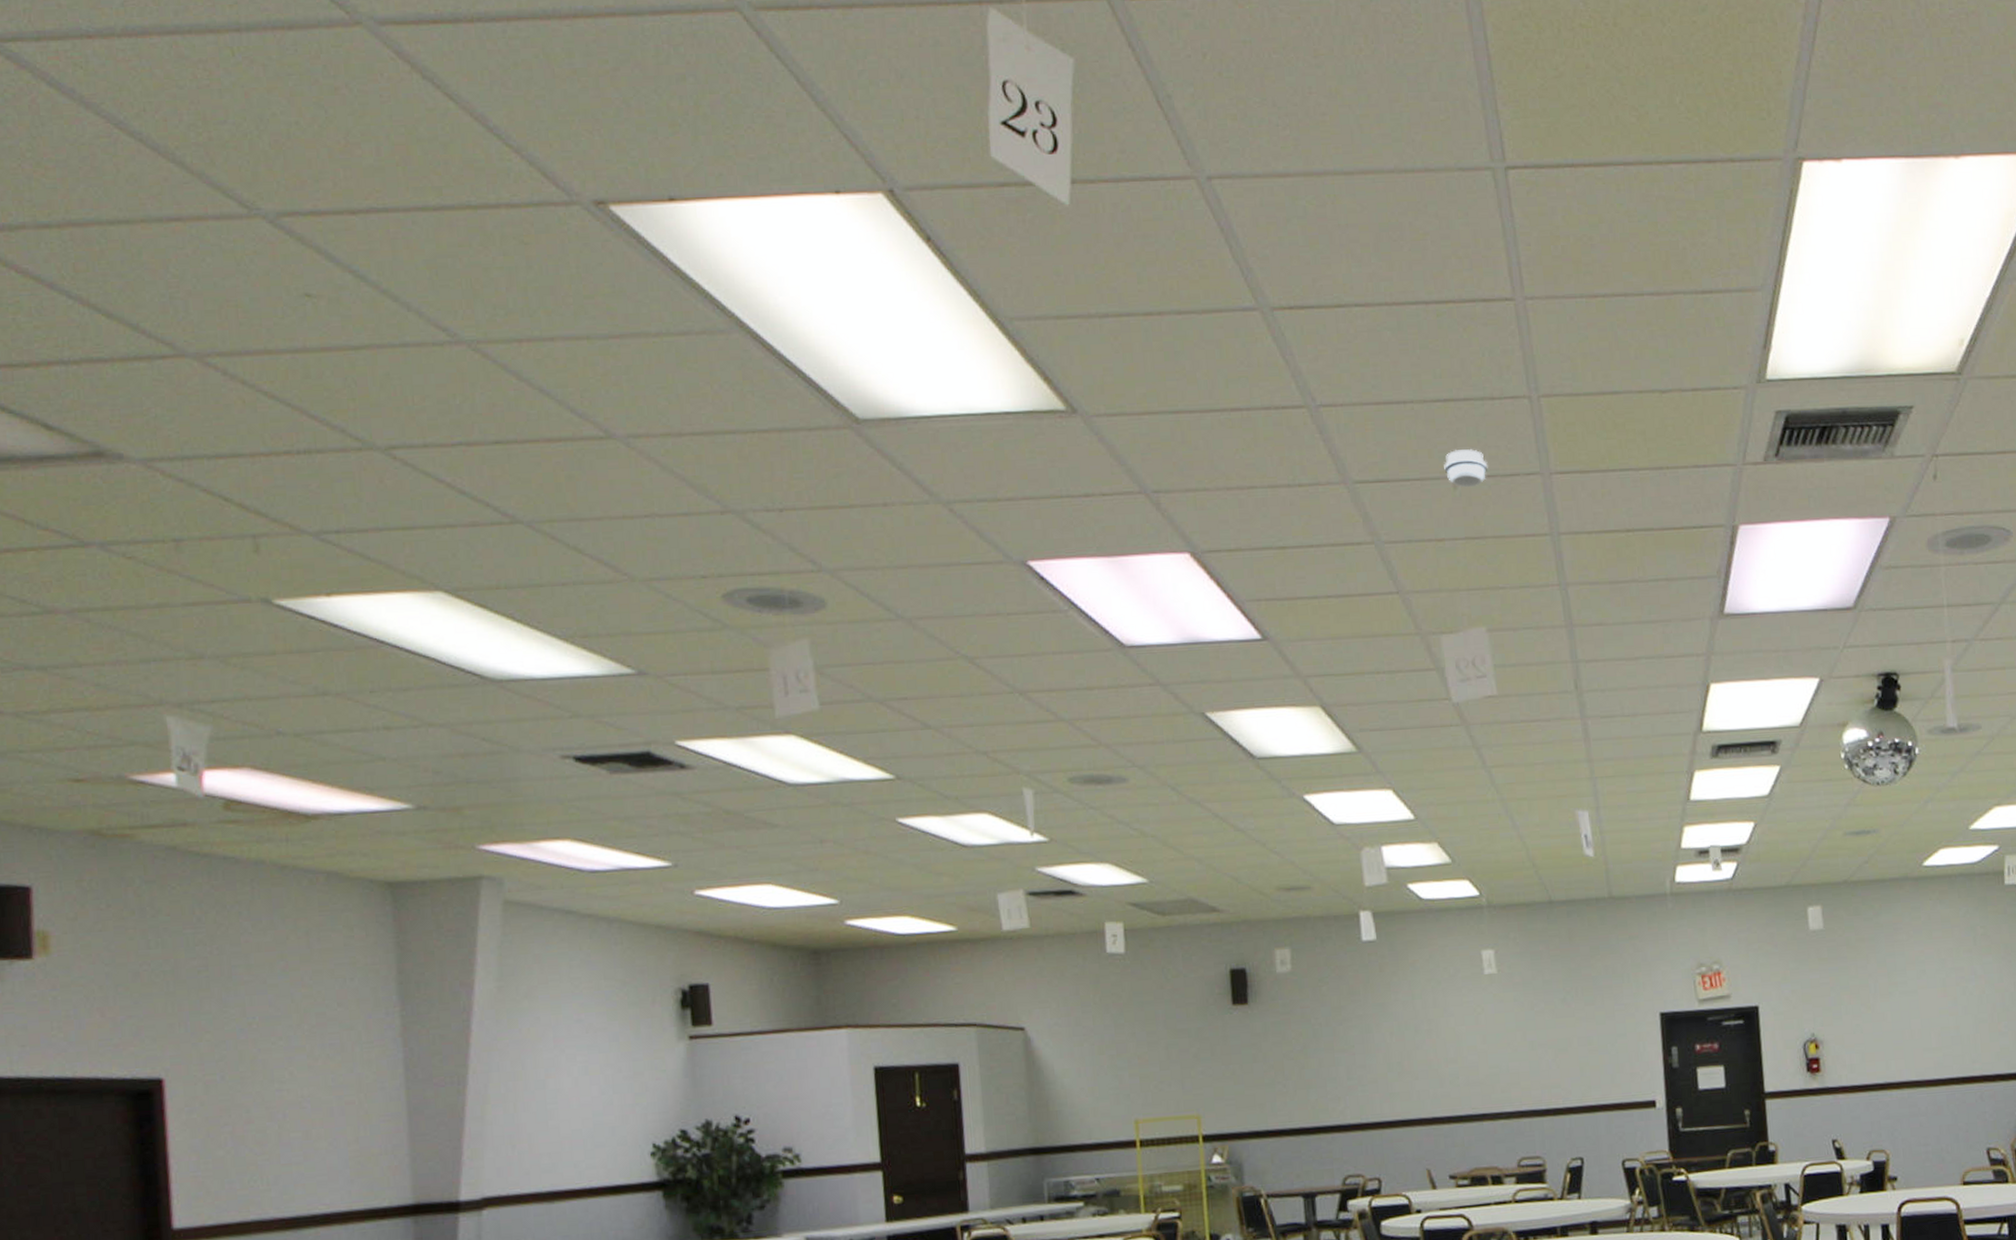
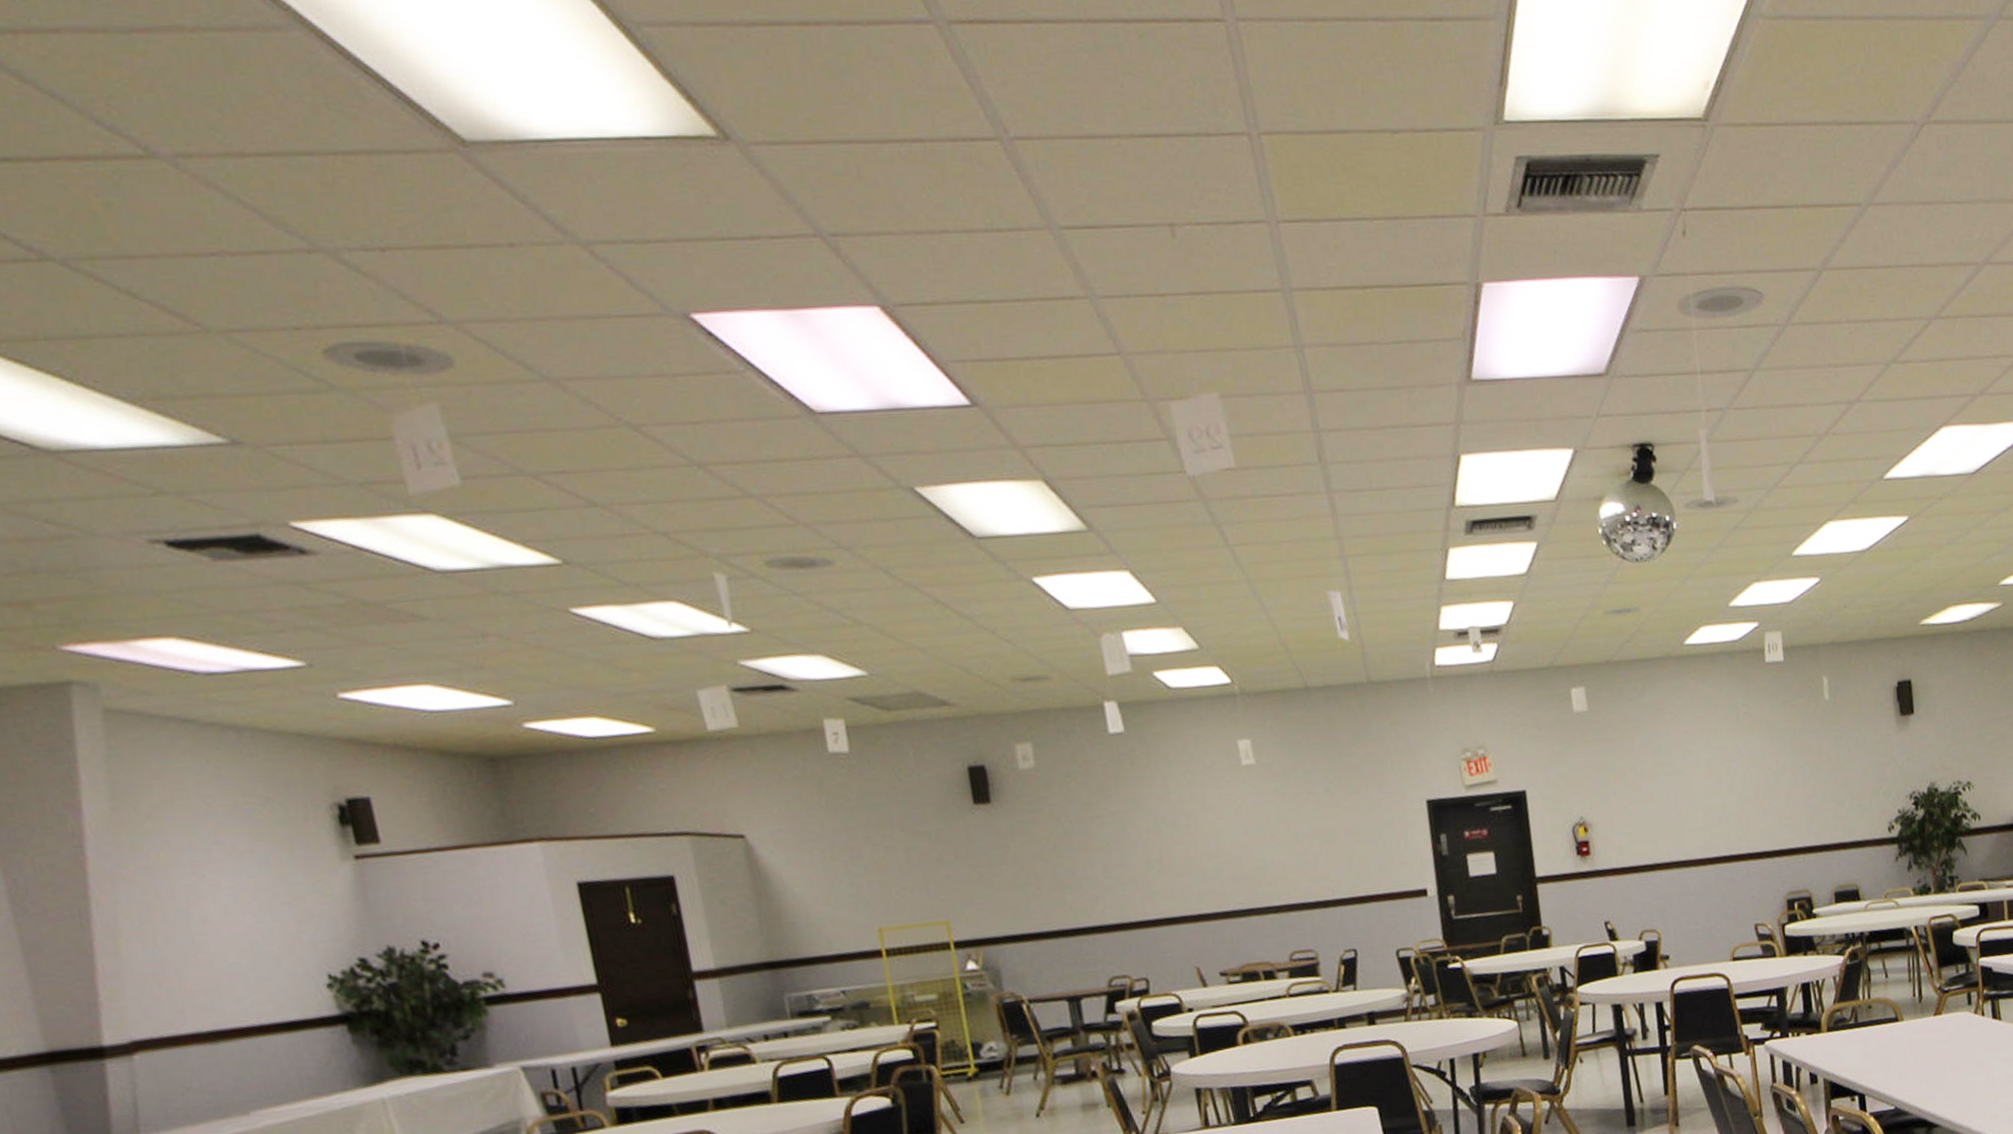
smoke detector: present [1444,449,1488,488] -> none [1159,192,1209,237]

